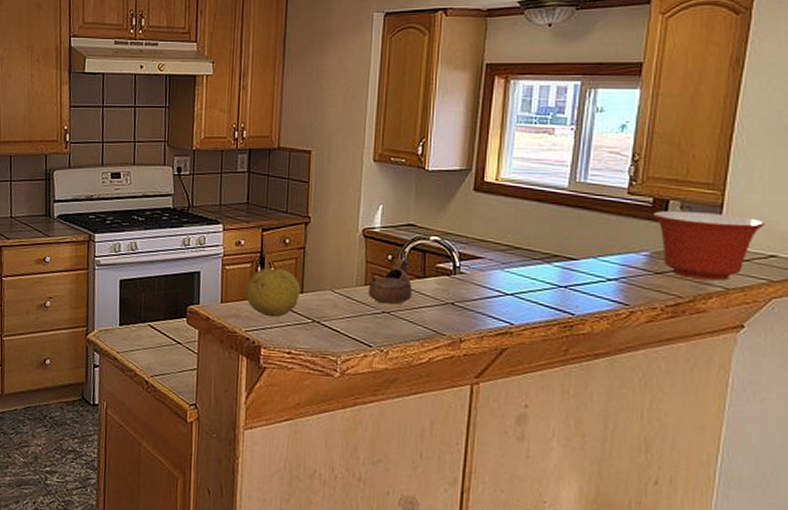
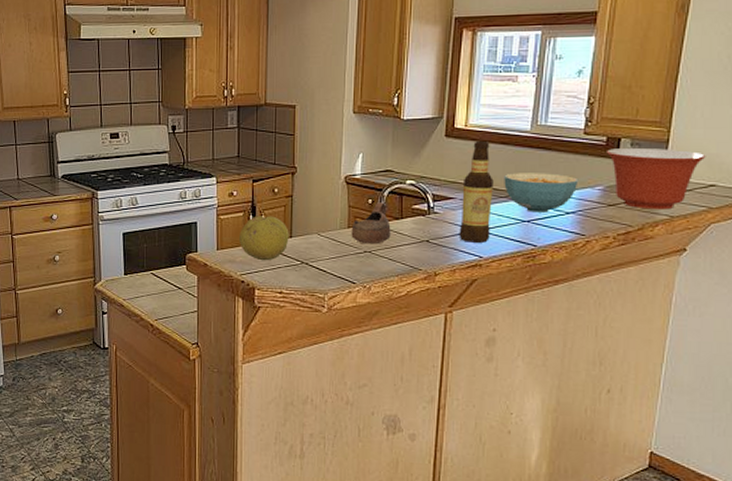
bottle: none [487,196,527,308] -> present [459,140,494,243]
cereal bowl: none [538,233,622,278] -> present [504,173,579,213]

